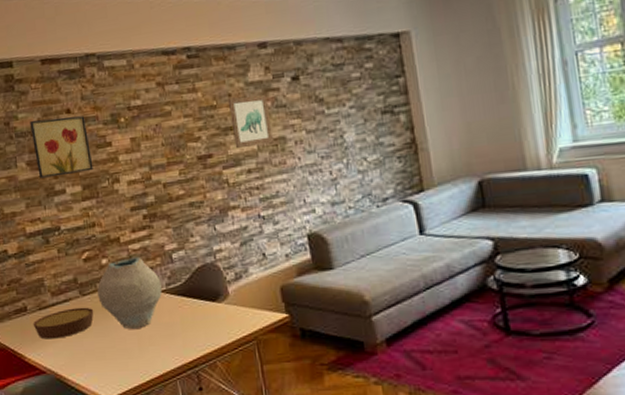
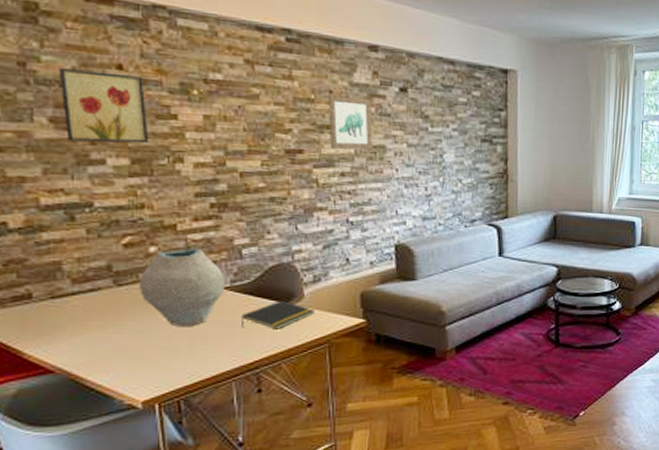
bowl: present [33,307,94,339] -> none [39,299,132,334]
notepad: none [178,299,240,328] -> present [242,301,314,330]

